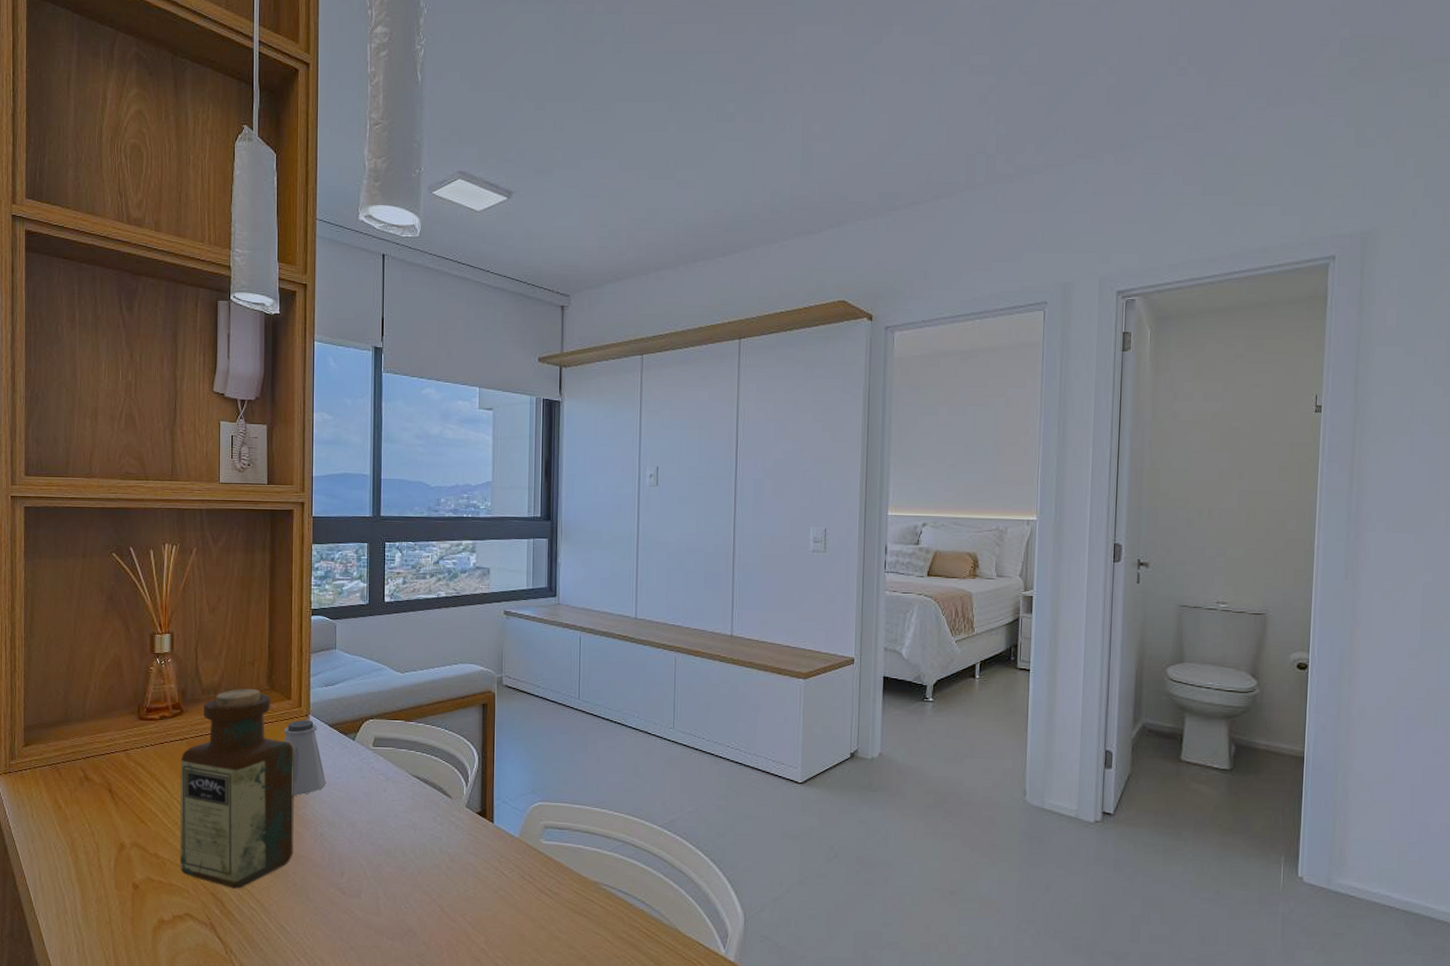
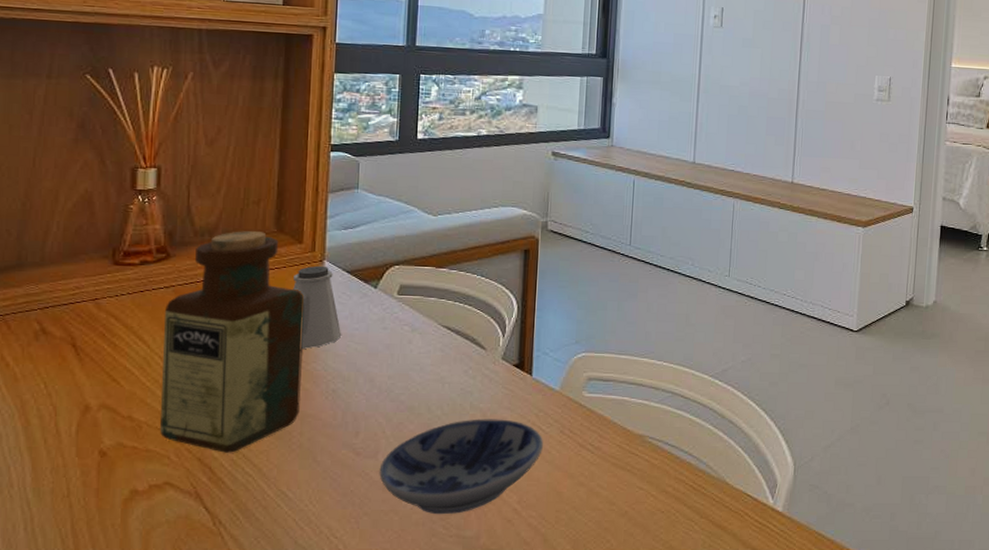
bowl: none [362,863,506,952] -> present [379,419,543,515]

